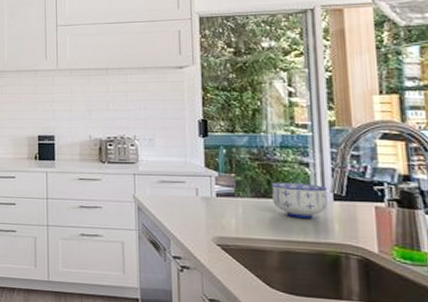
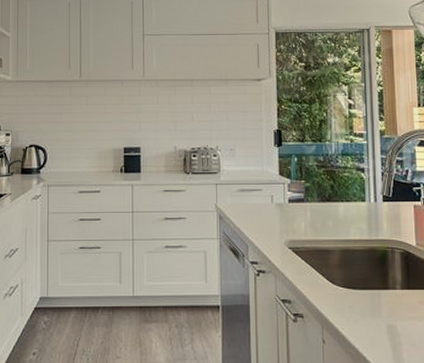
bowl: present [270,182,328,219] -> none [333,187,378,219]

